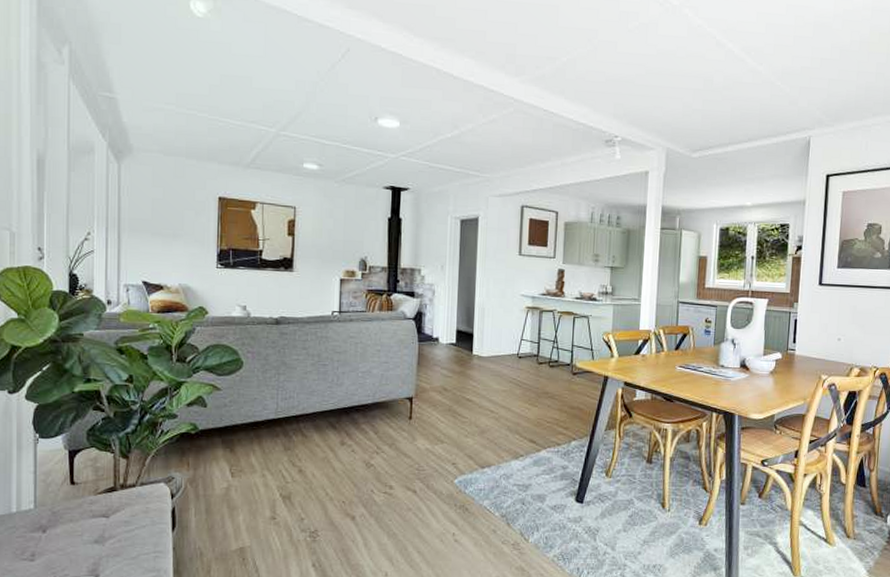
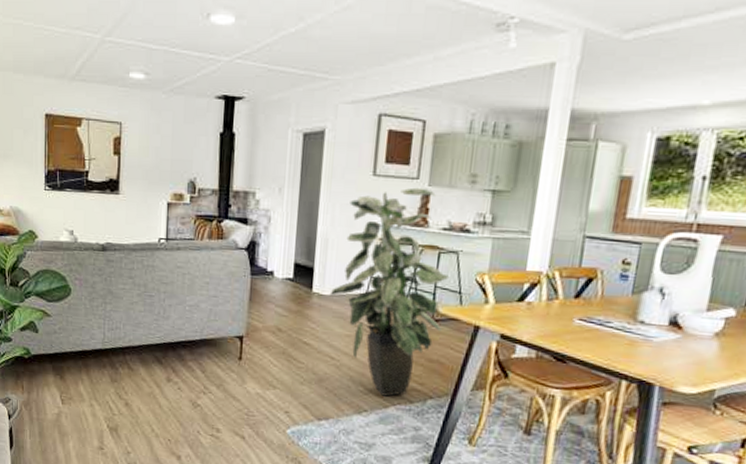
indoor plant: none [487,265,583,441] -> present [329,187,450,397]

